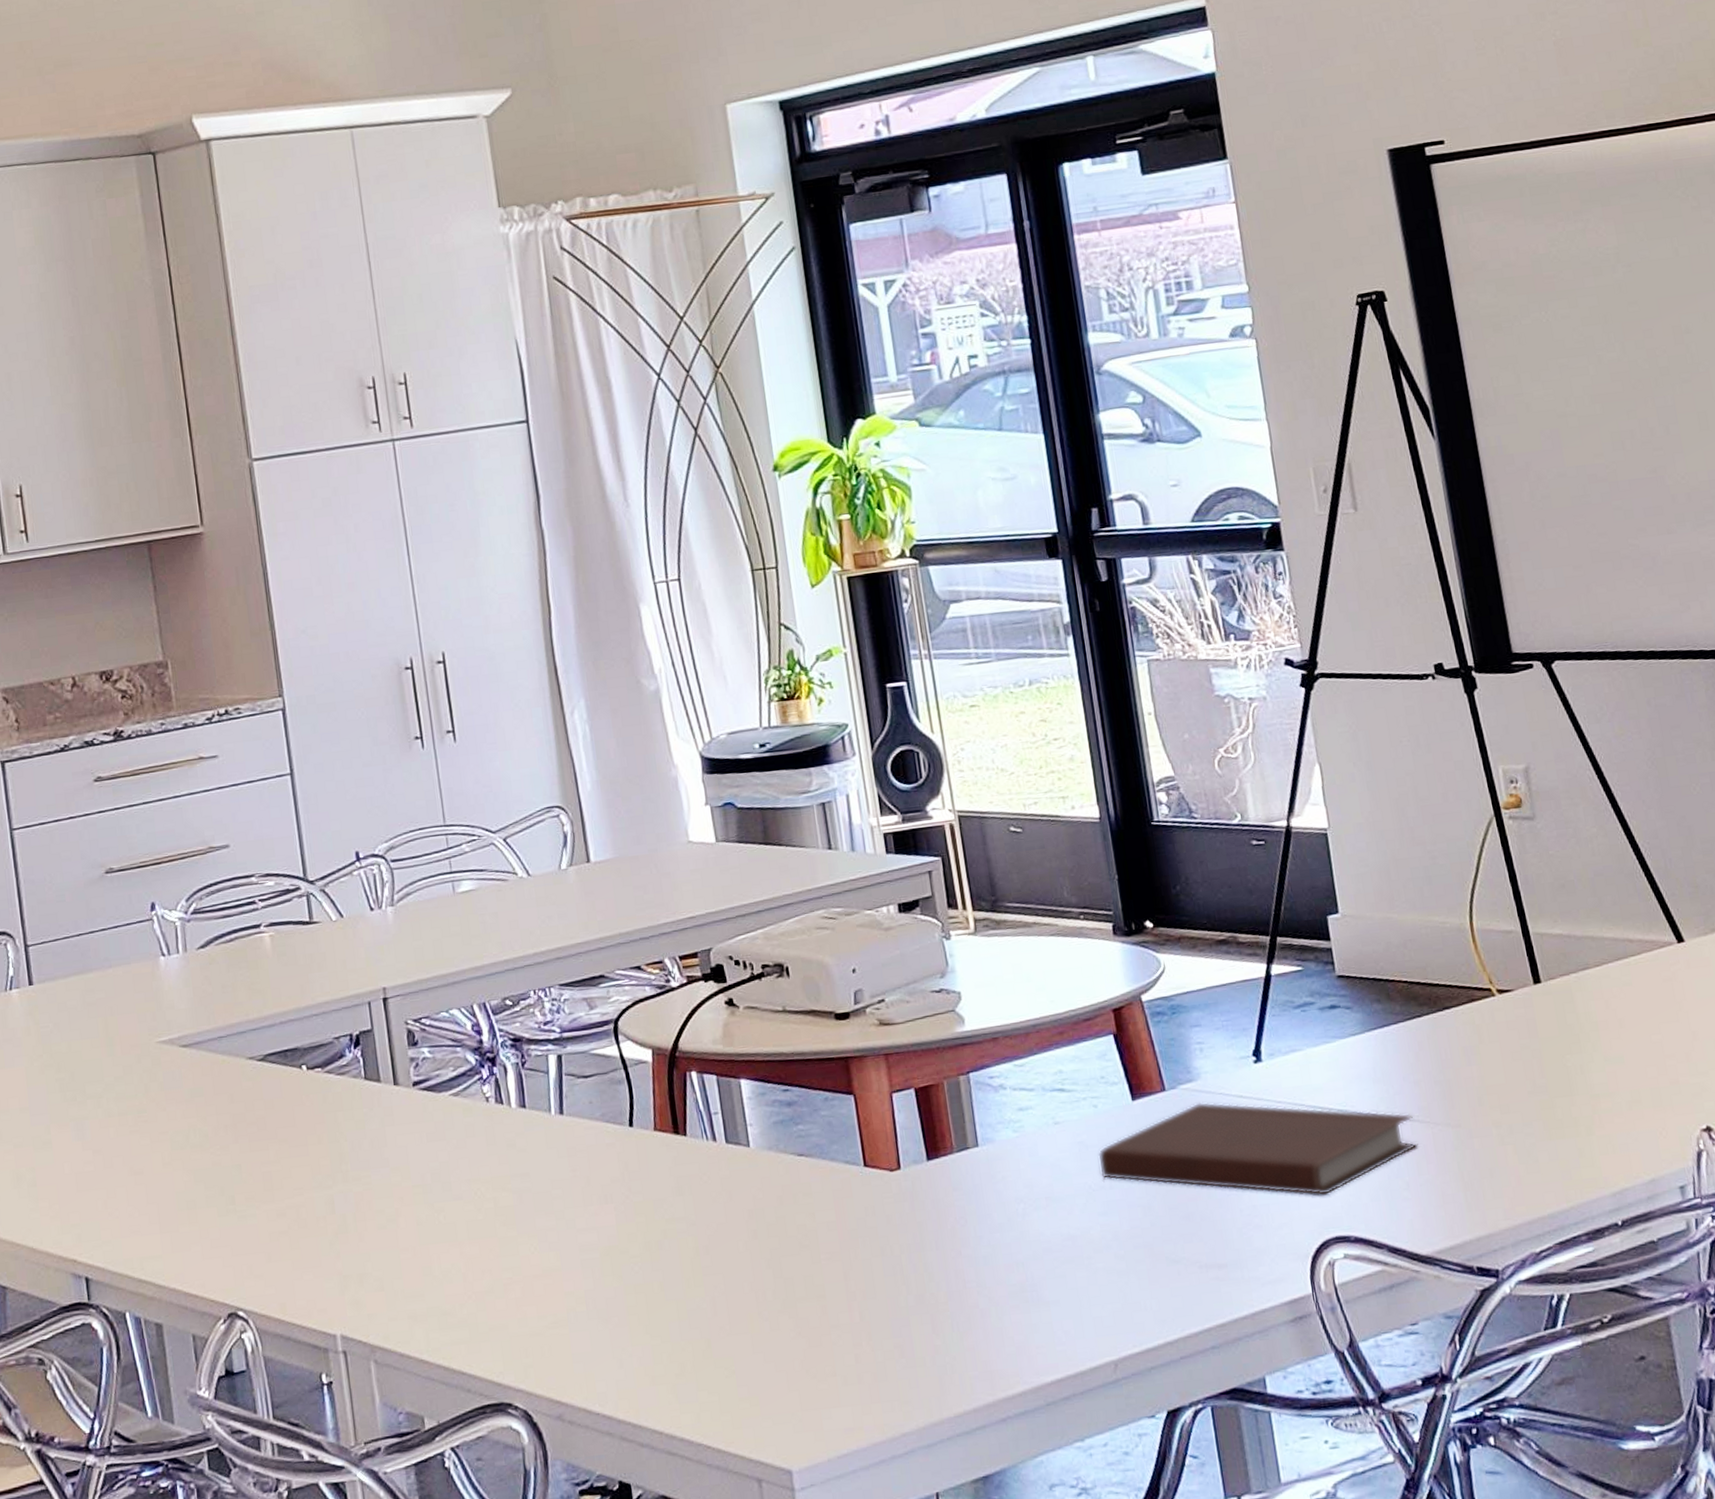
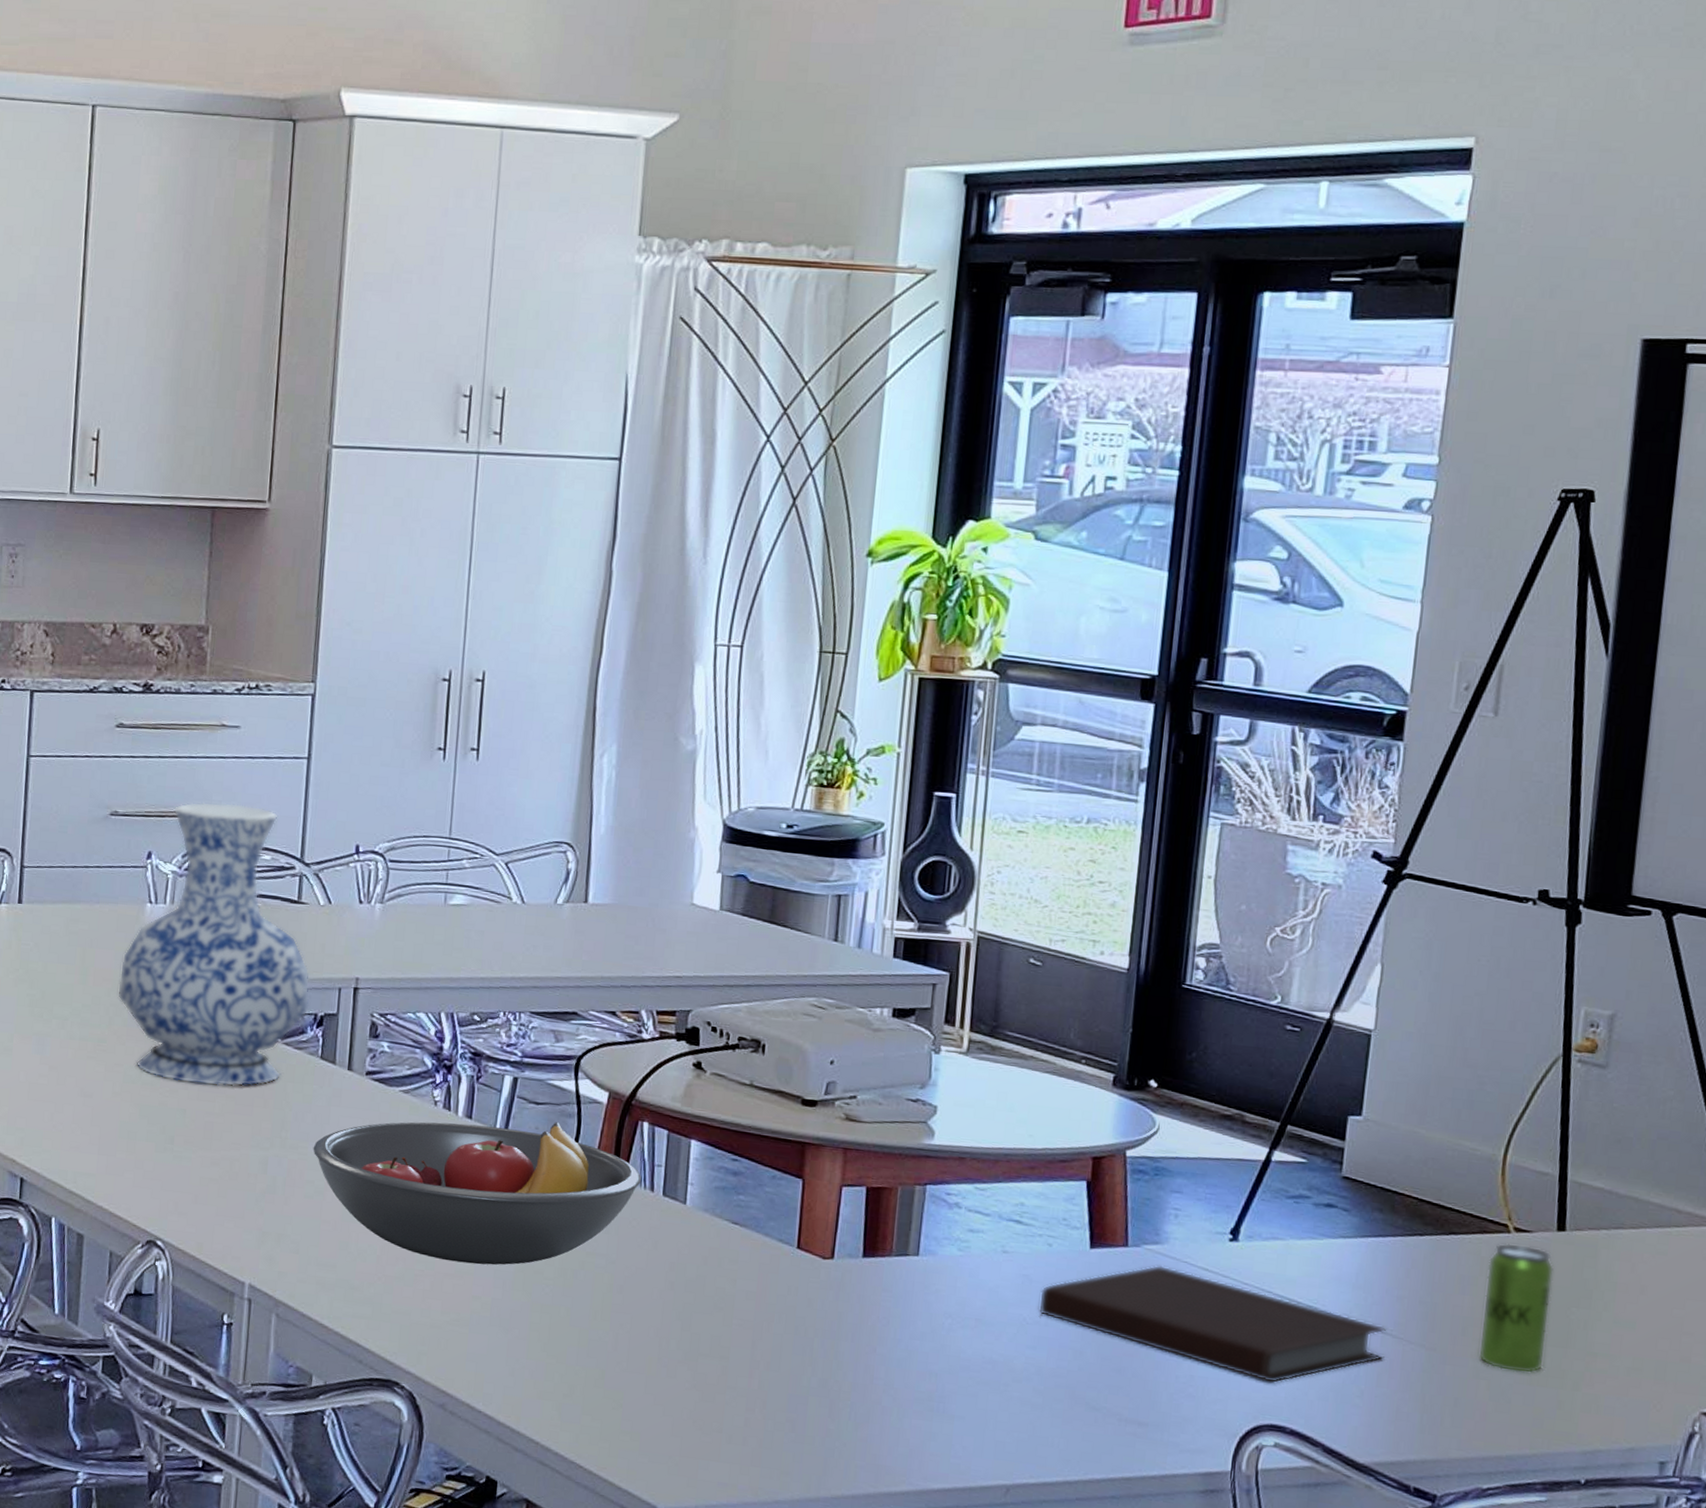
vase: none [145,833,343,1137] -> present [117,802,310,1087]
fruit bowl: none [376,1091,702,1262] -> present [313,1122,641,1265]
beverage can: none [1484,1004,1557,1132] -> present [1478,1243,1555,1374]

